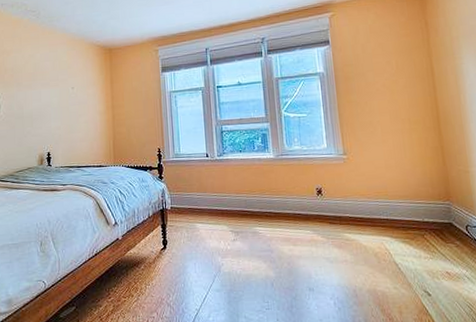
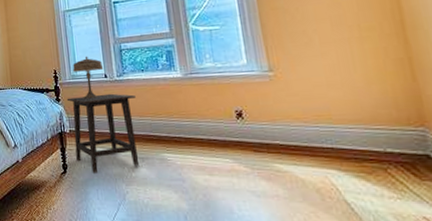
side table: none [169,172,235,248] -> present [66,93,140,173]
table lamp: none [176,136,206,177] -> present [72,56,104,99]

